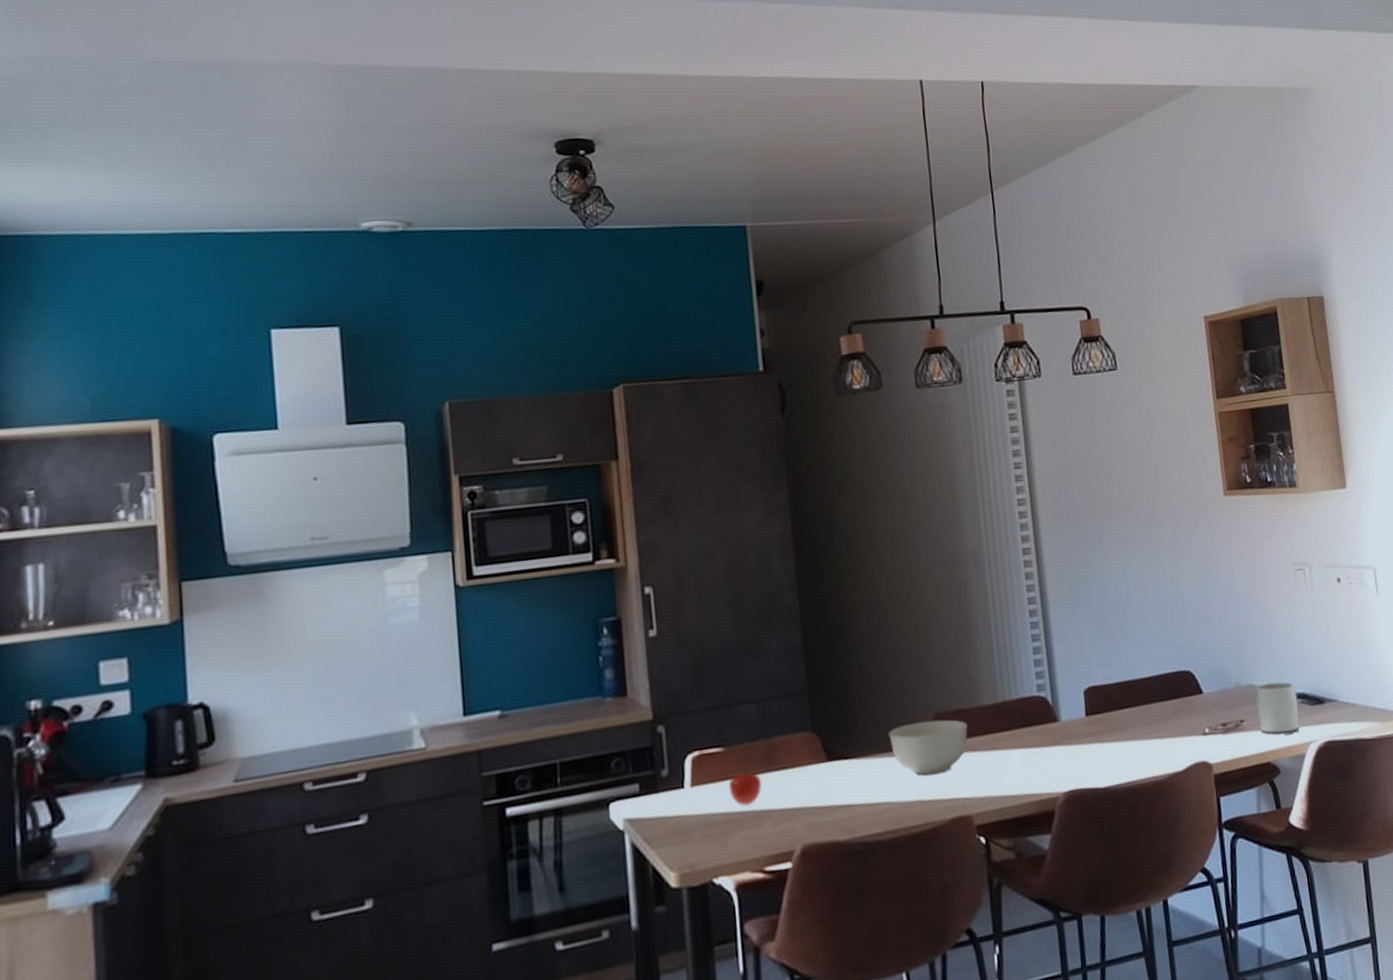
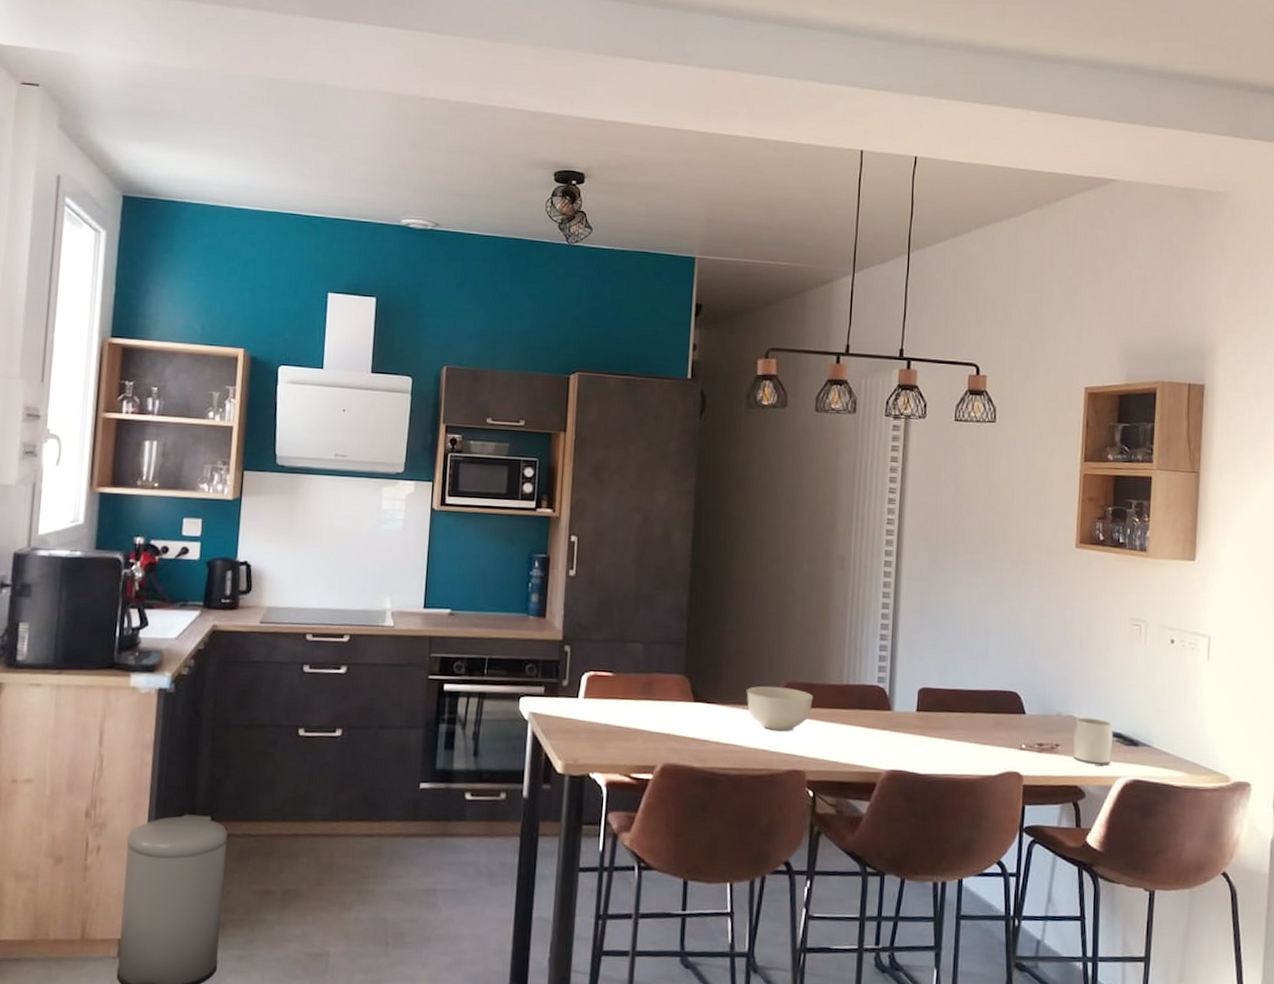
fruit: present [728,770,762,806] -> none [612,695,639,722]

